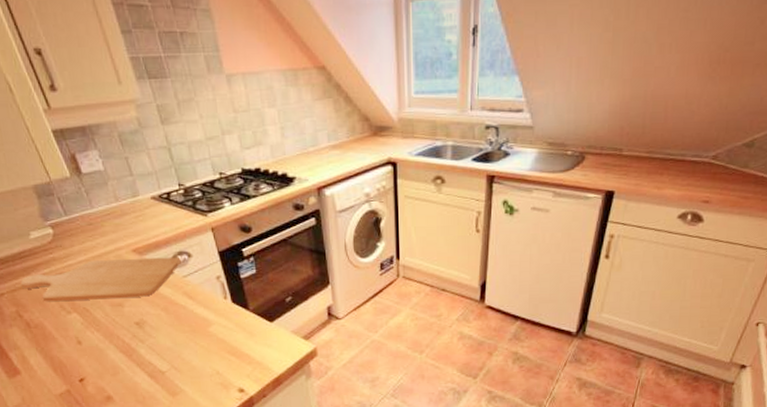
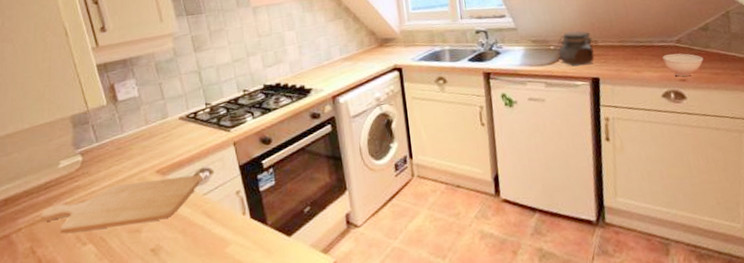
jar: none [574,135,618,175] -> present [558,30,595,66]
bowl: none [691,171,737,198] -> present [662,53,704,78]

